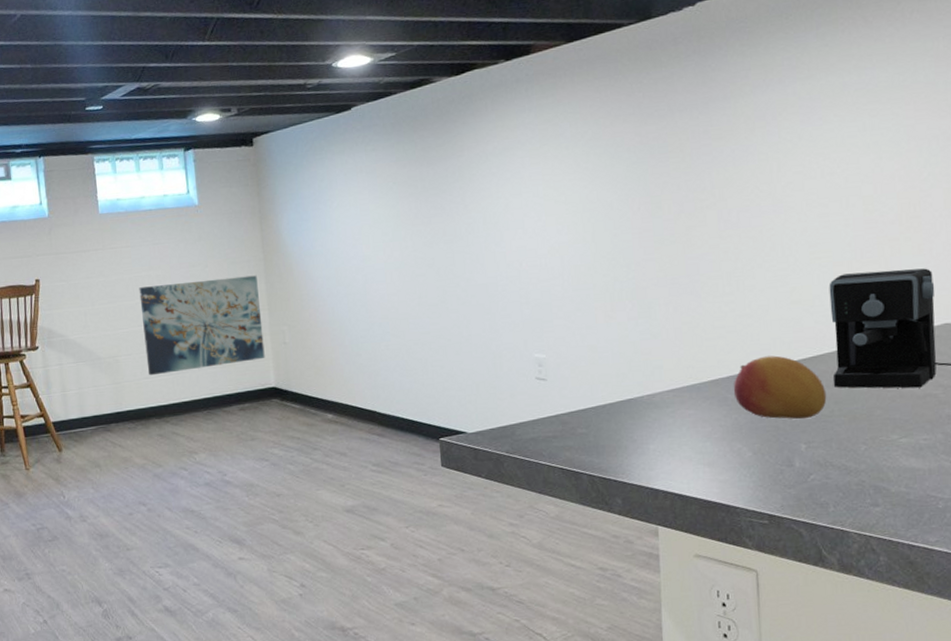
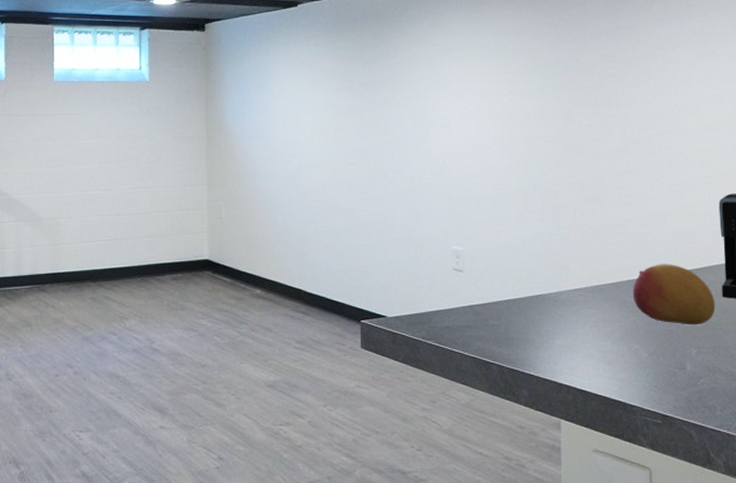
wall art: present [139,275,265,376] -> none [85,151,201,240]

